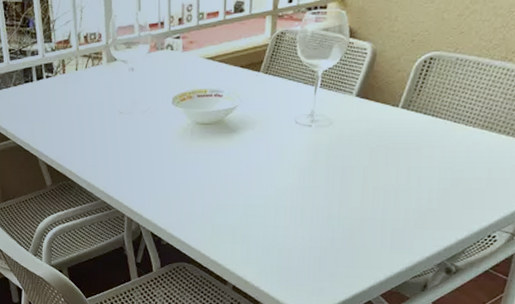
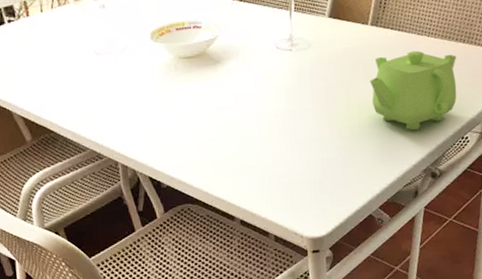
teapot: none [390,139,497,222] -> present [370,50,457,131]

